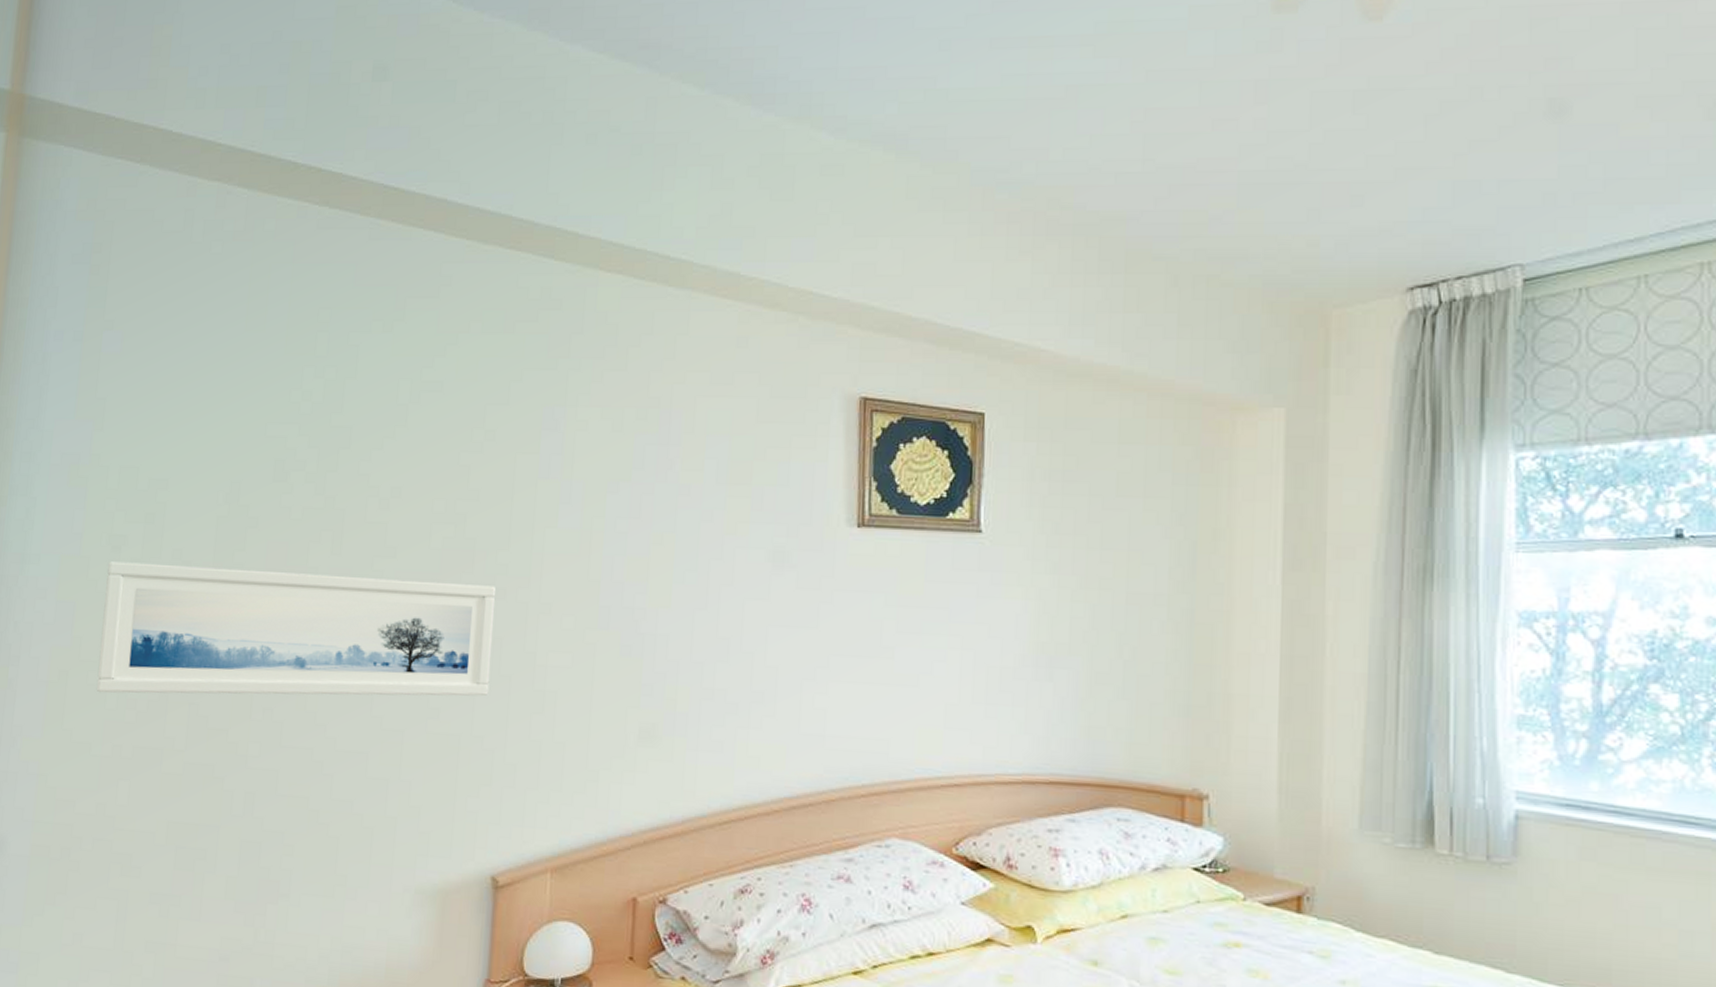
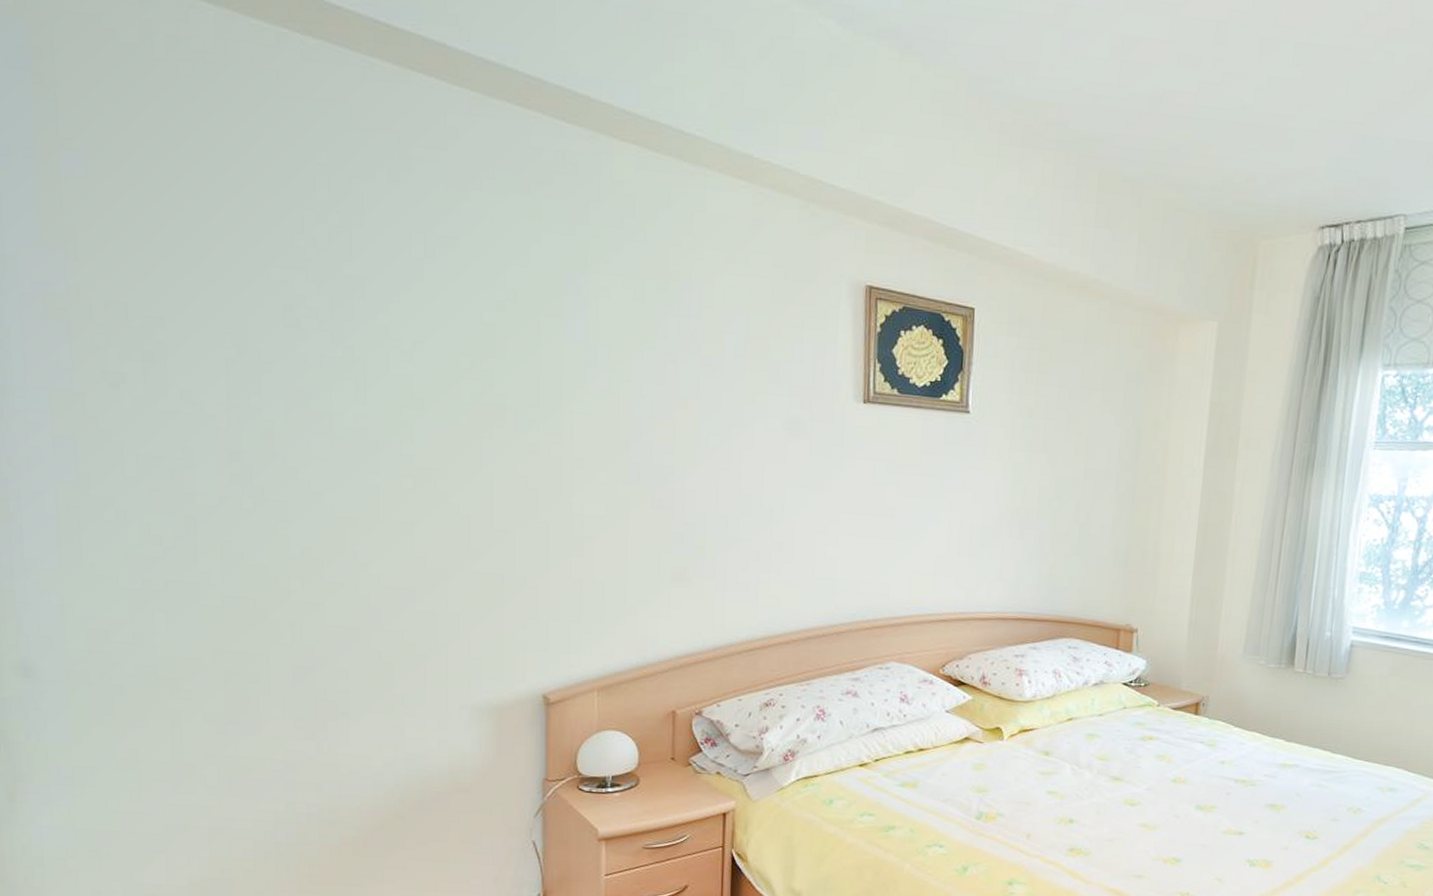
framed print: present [96,561,495,697] -> none [108,398,529,541]

